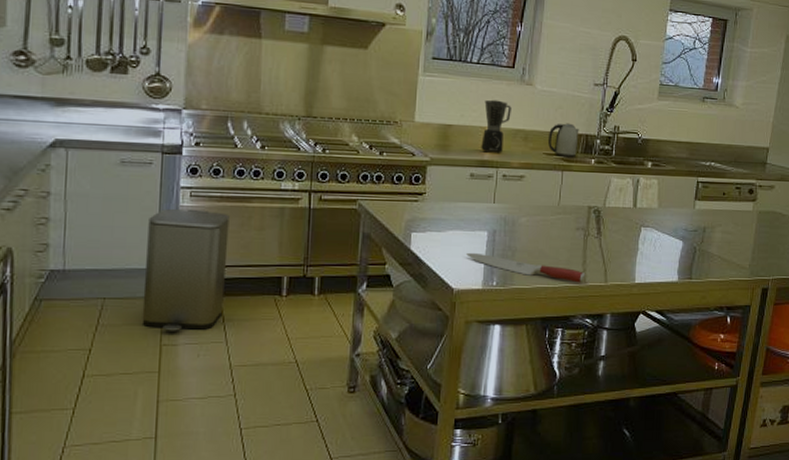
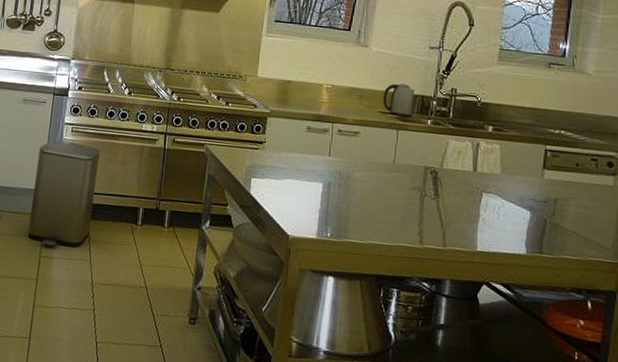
kitchen knife: present [466,252,586,283] -> none [302,201,423,245]
blender: present [481,99,512,155] -> none [318,59,347,111]

